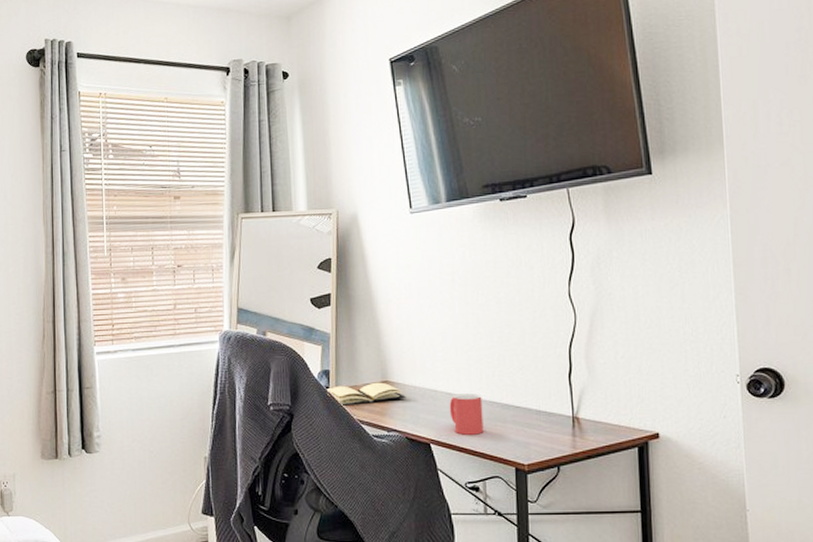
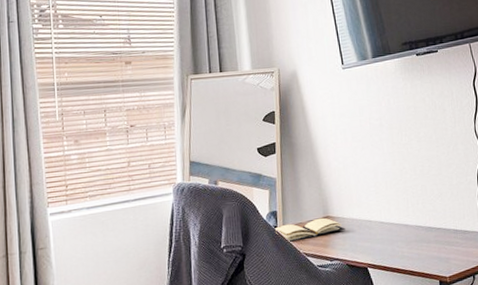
mug: present [449,393,484,435] -> none [382,220,412,257]

